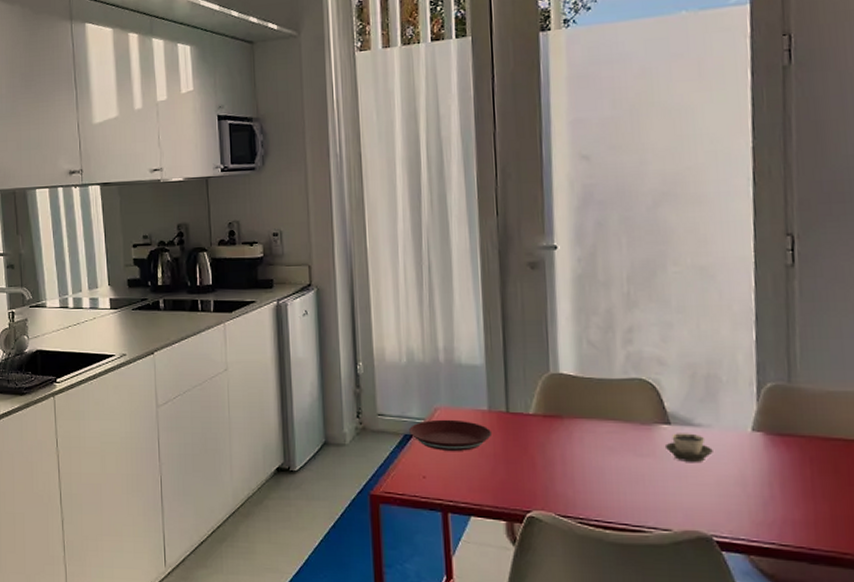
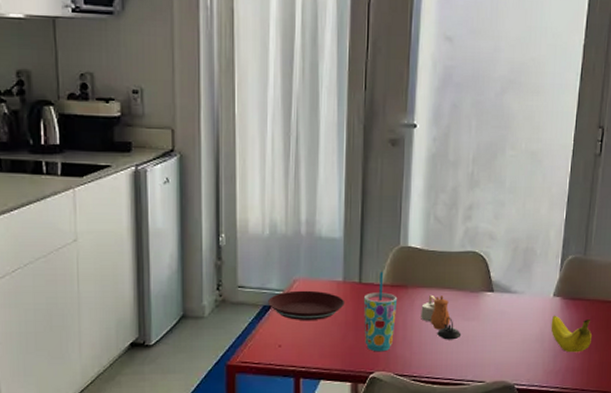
cup: none [513,399,553,489] -> present [364,271,398,352]
teapot: none [581,426,635,479] -> present [421,294,462,340]
cup: present [664,433,713,462] -> none [487,299,523,324]
fruit: none [753,454,815,501] -> present [551,315,592,353]

